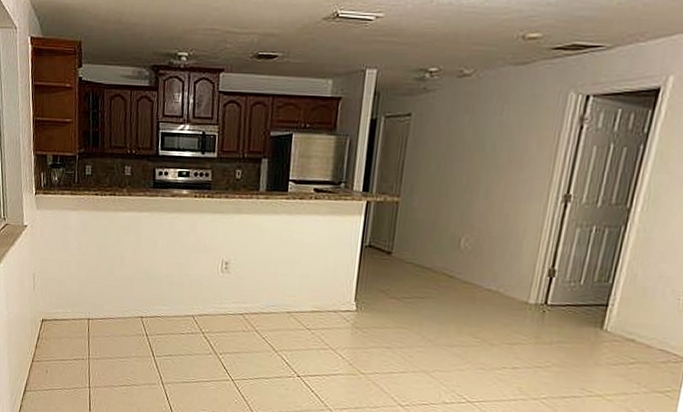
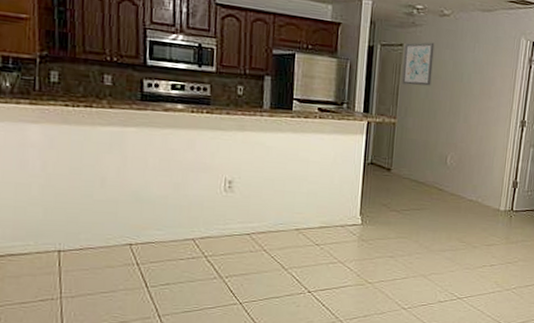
wall art: none [408,108,450,159] -> present [402,42,435,86]

